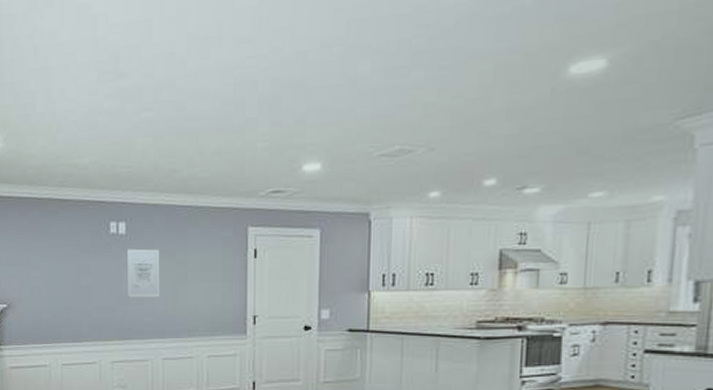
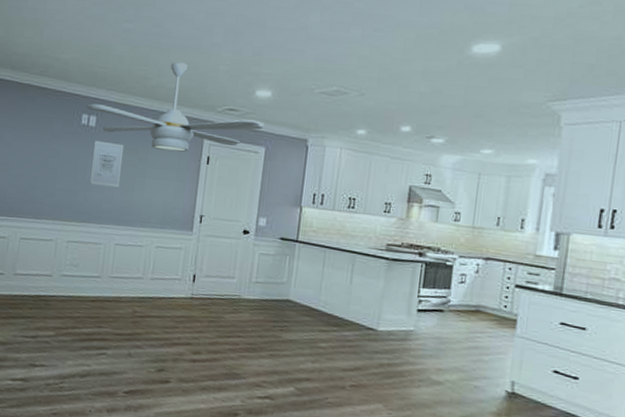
ceiling fan: none [112,146,317,249] -> present [85,62,265,152]

